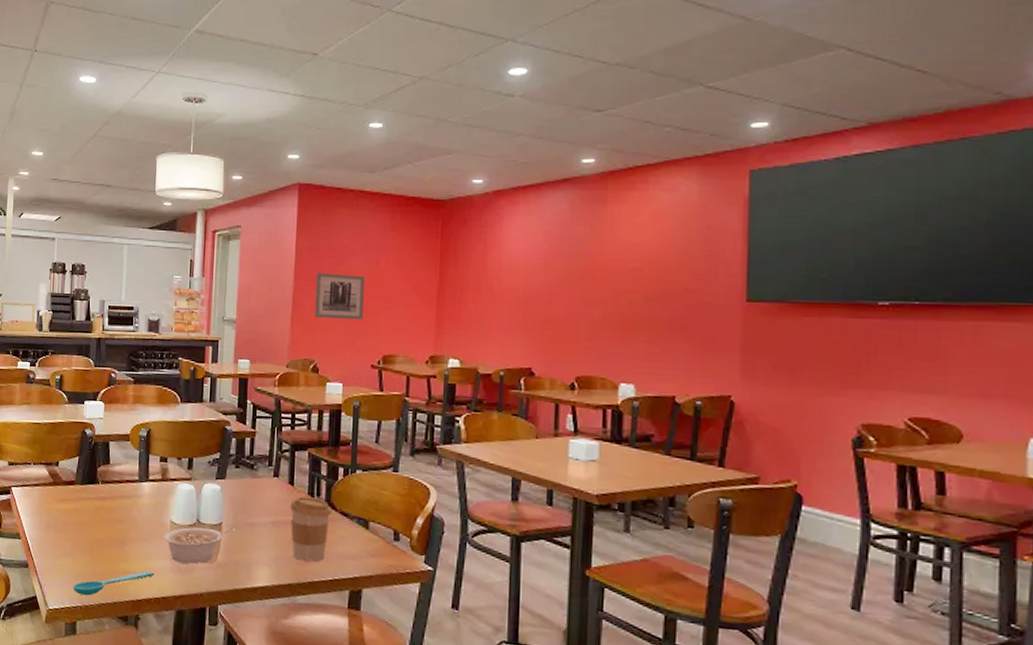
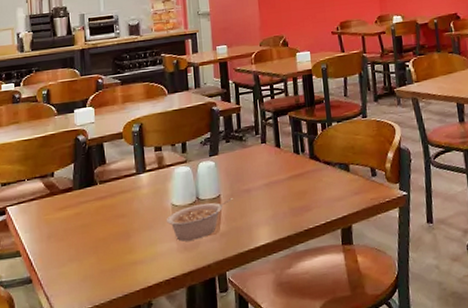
spoon: present [73,570,155,596] -> none [81,256,162,297]
coffee cup: present [290,496,332,562] -> none [279,154,316,213]

